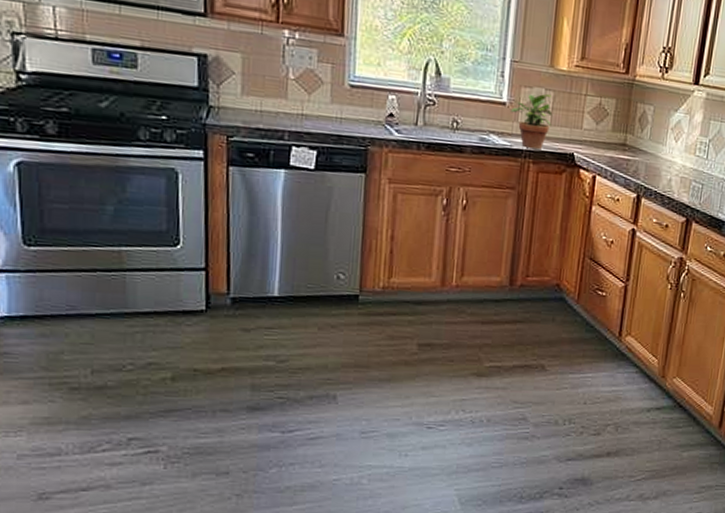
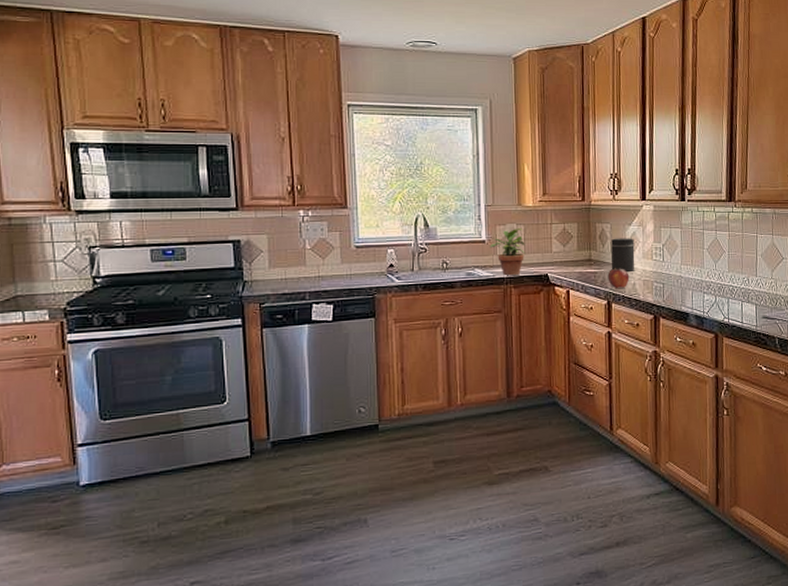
fruit: none [641,158,667,183] -> present [607,268,630,289]
cylinder: none [646,123,678,166] -> present [611,238,635,273]

